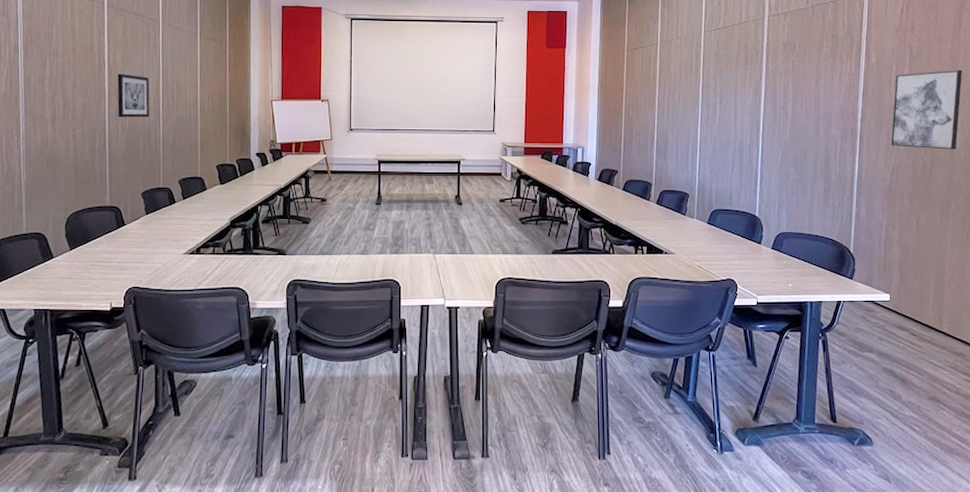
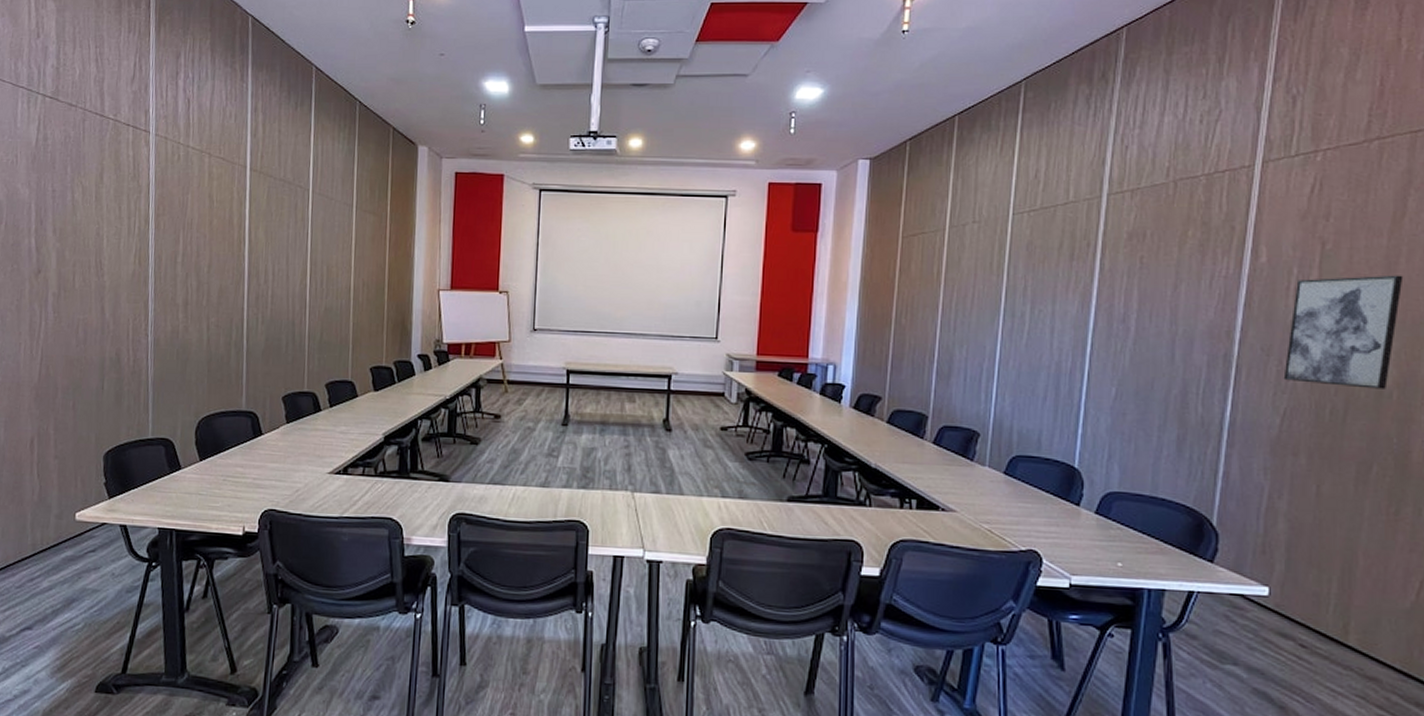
wall art: present [117,73,150,118] -> none [258,252,296,306]

